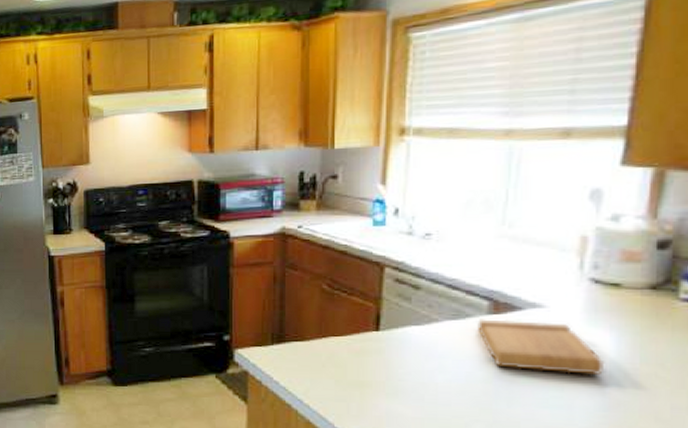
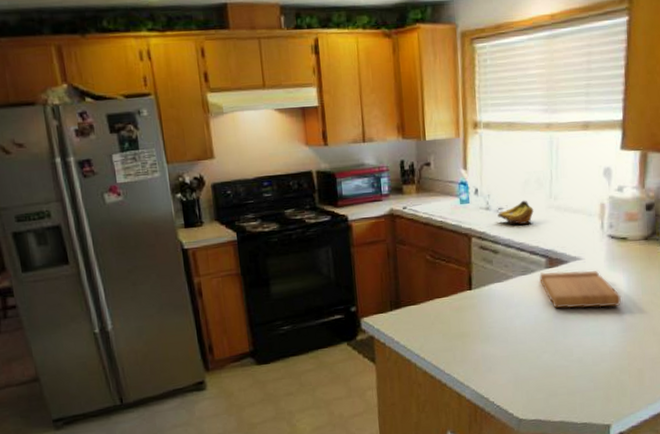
fruit: none [424,225,476,256] -> present [498,200,534,225]

